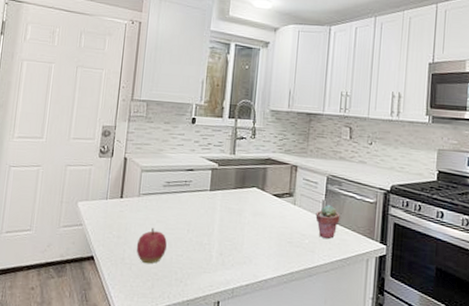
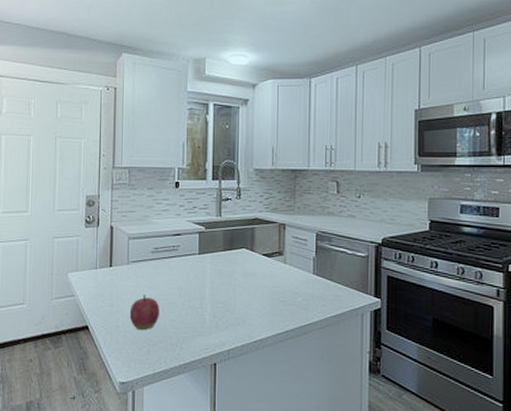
potted succulent: present [315,205,340,239] -> none [307,262,332,296]

